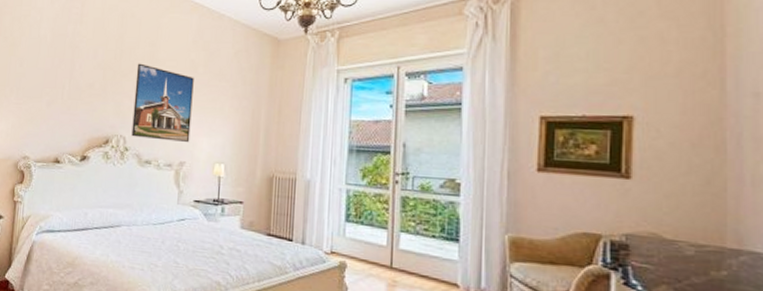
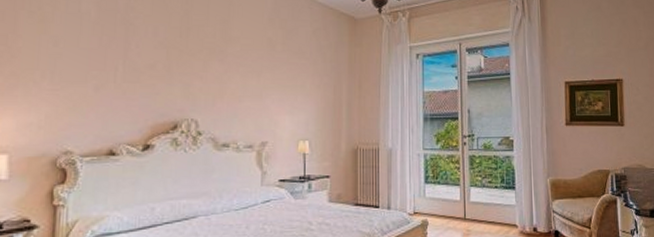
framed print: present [131,63,194,142] -> none [204,41,272,121]

